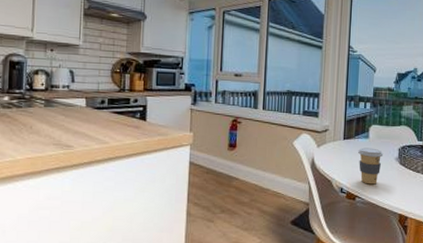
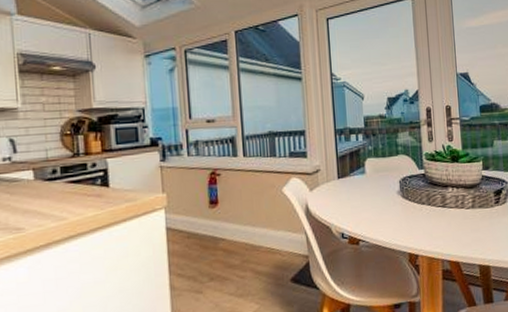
coffee cup: present [358,147,384,185] -> none [356,184,384,225]

